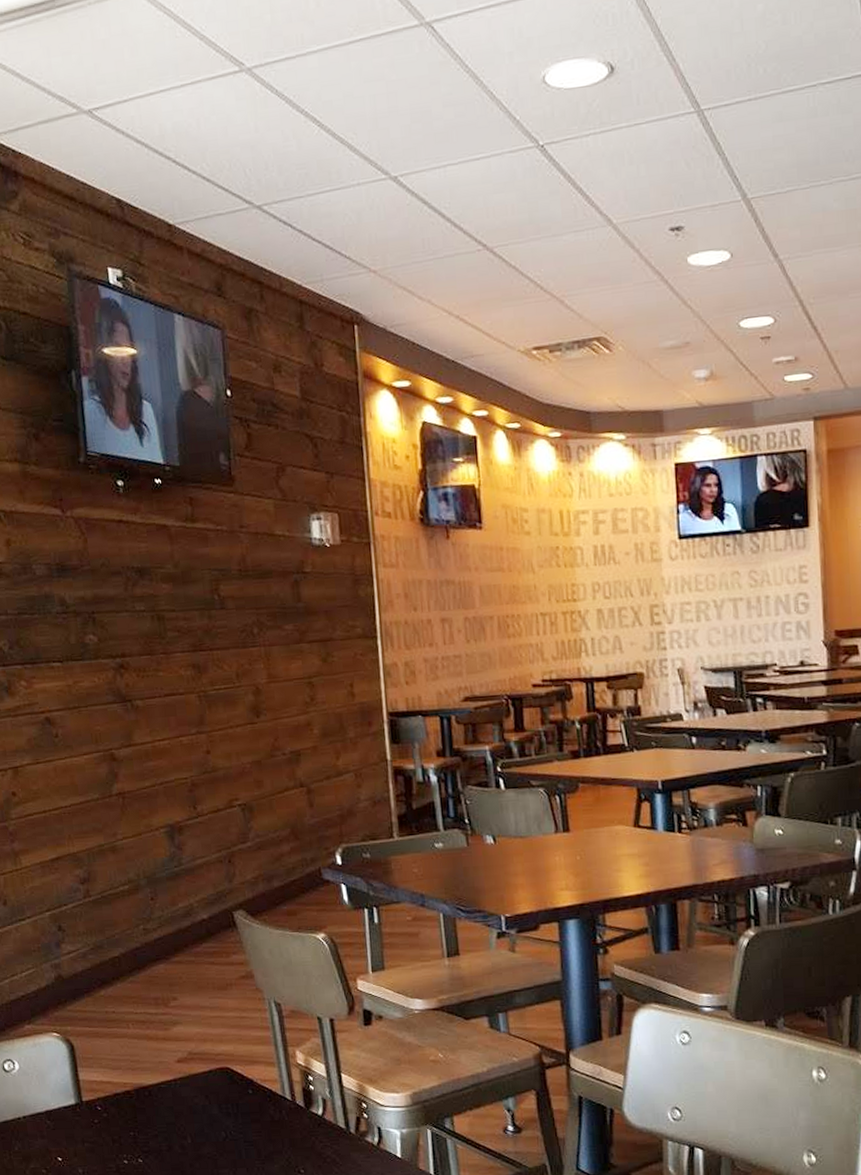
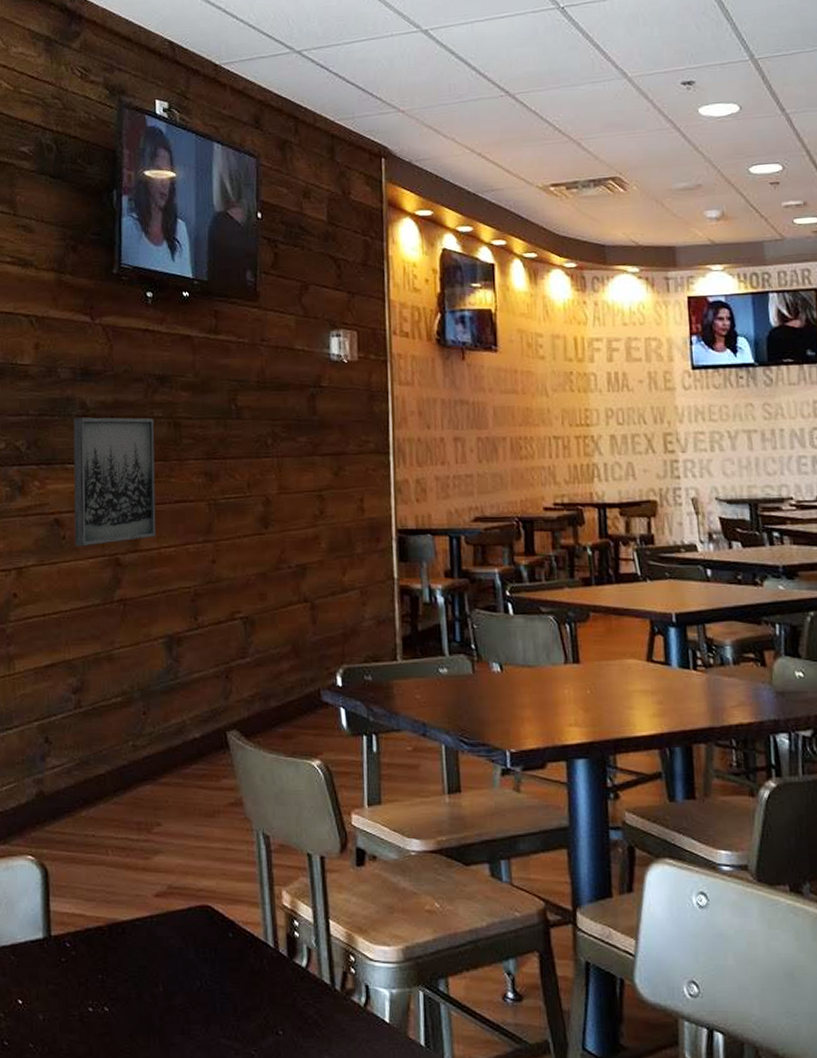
wall art: none [53,612,149,744] -> present [73,417,156,547]

